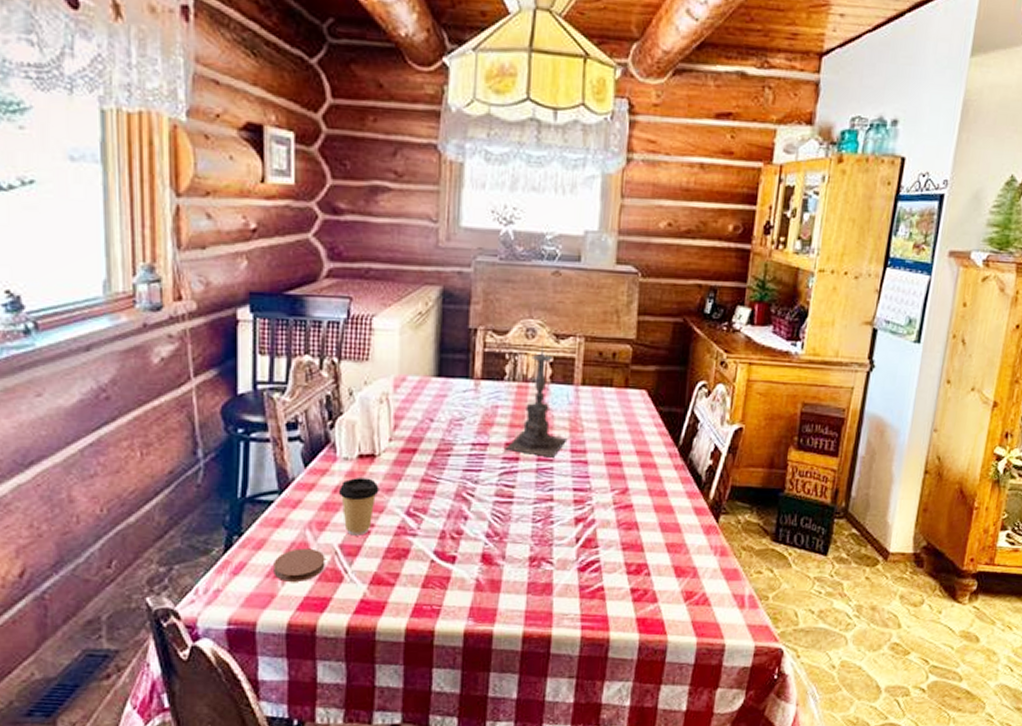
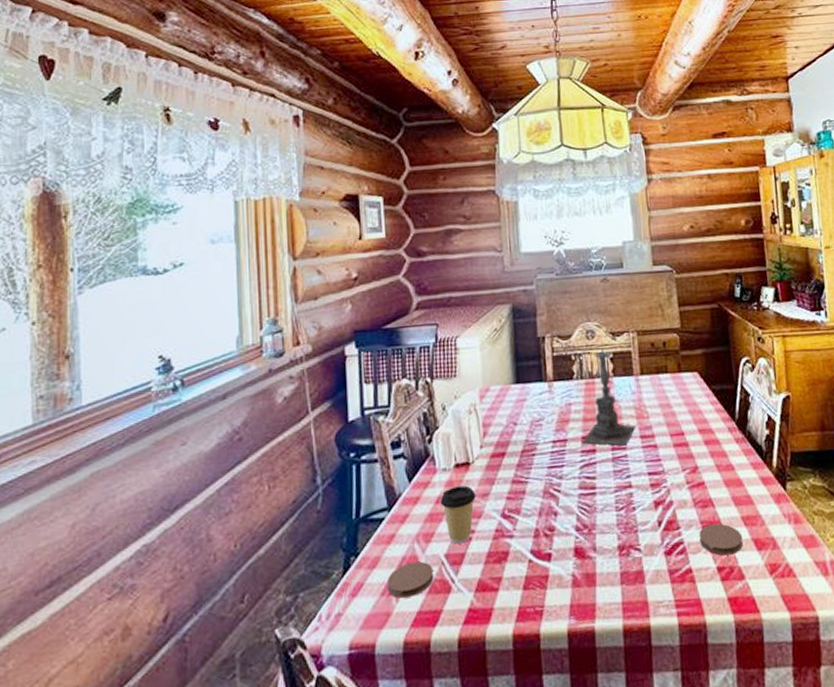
coaster: none [617,547,664,578] -> present [699,523,743,556]

